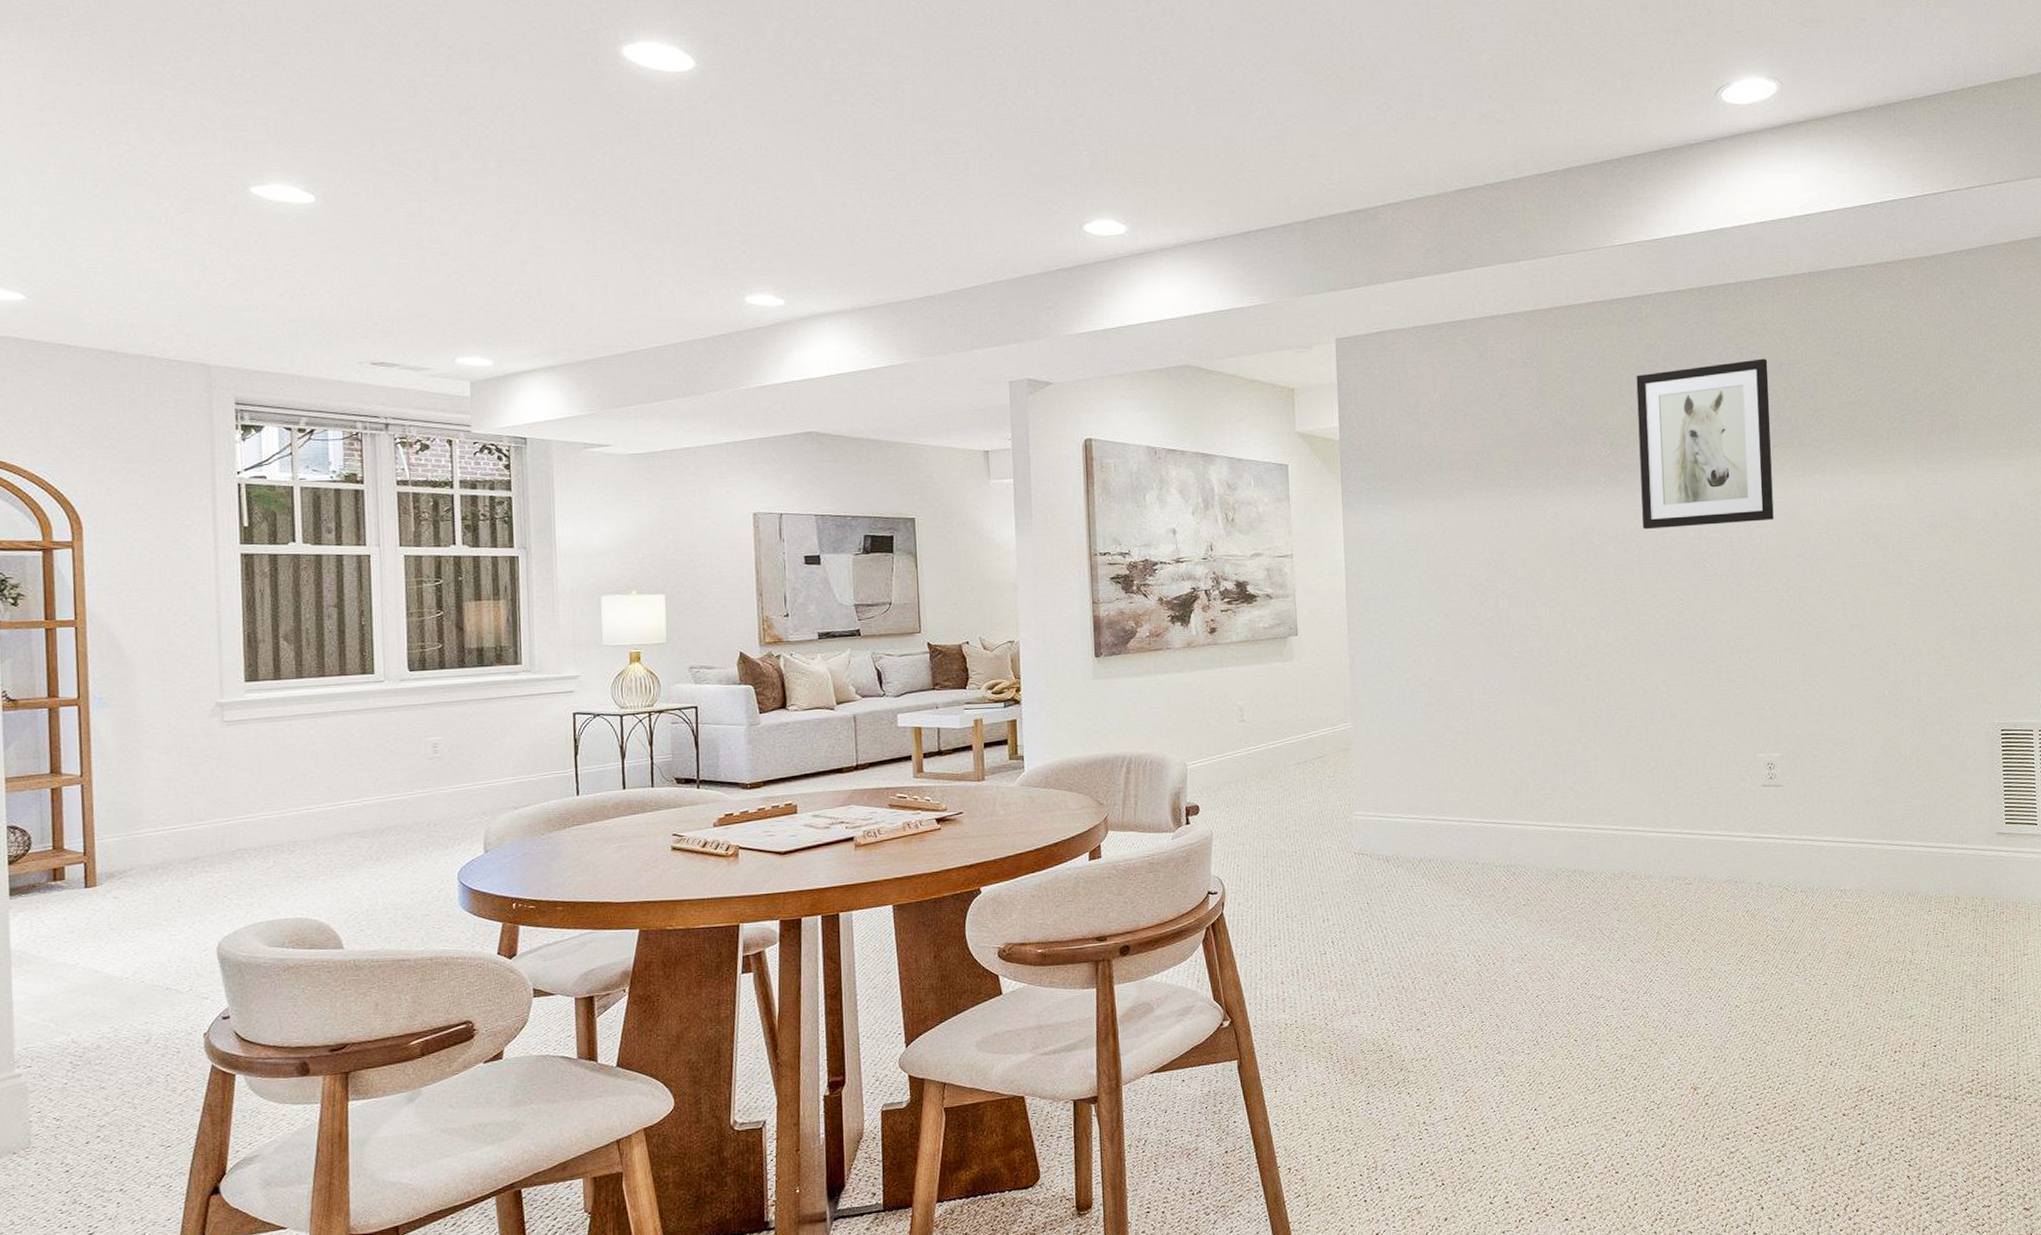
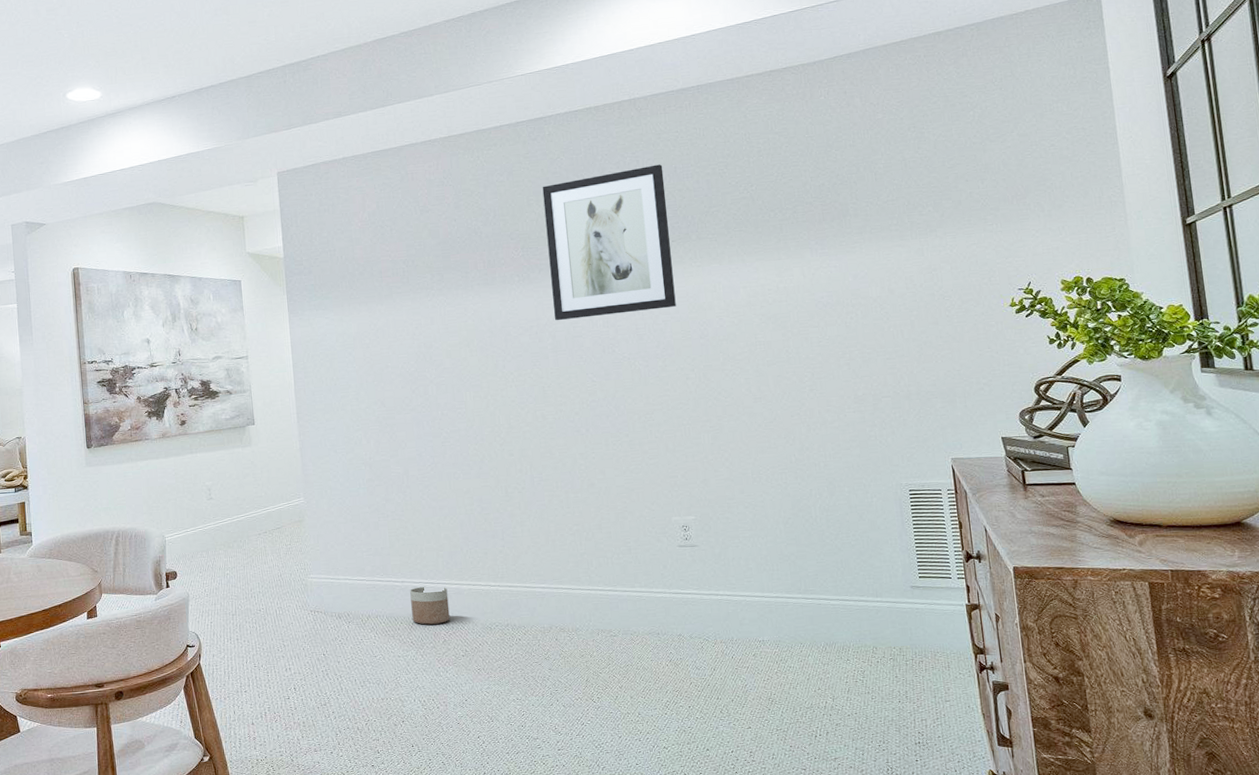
planter: none [1468,826,1512,870] -> present [410,586,450,625]

